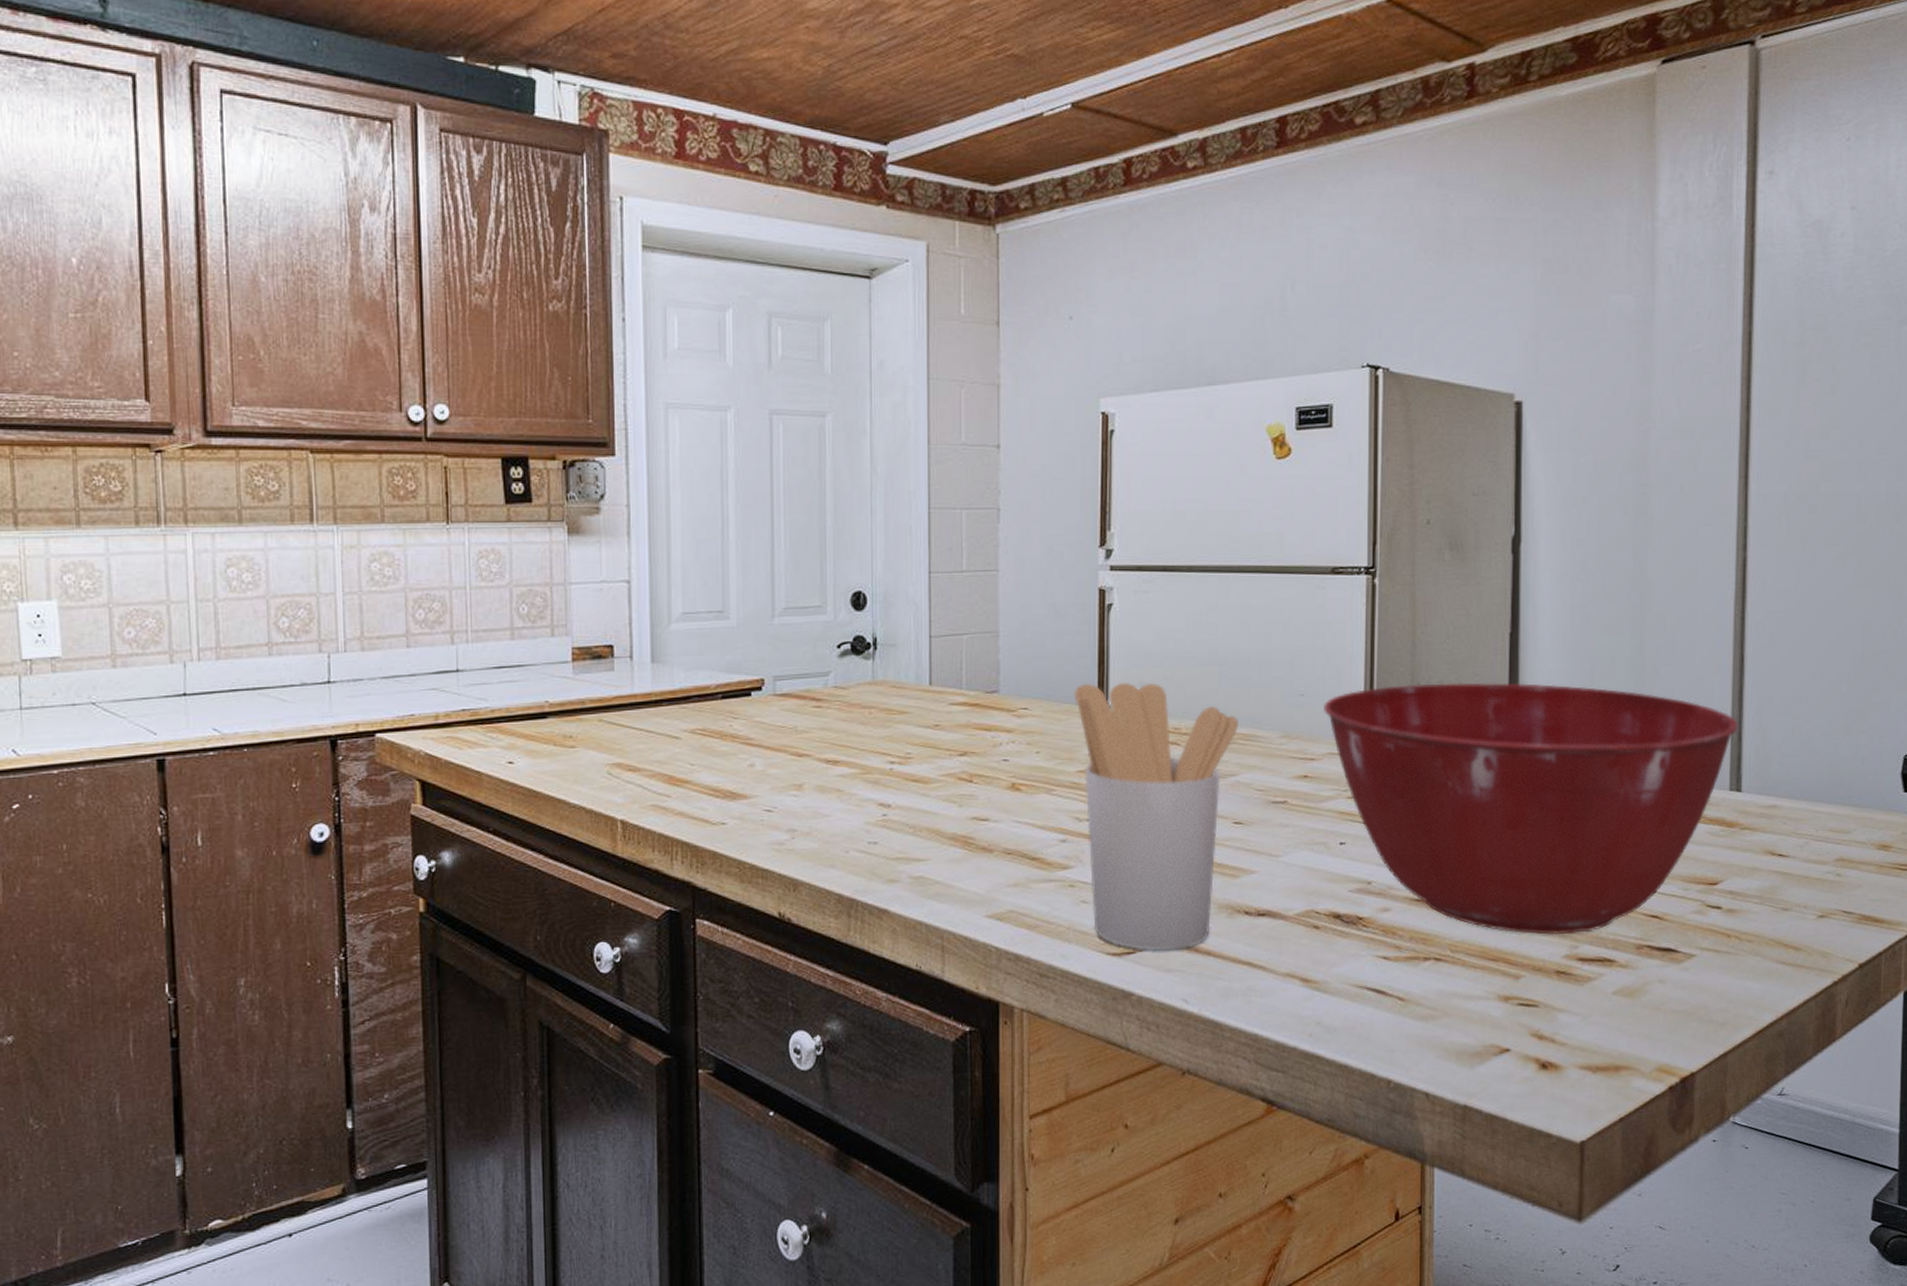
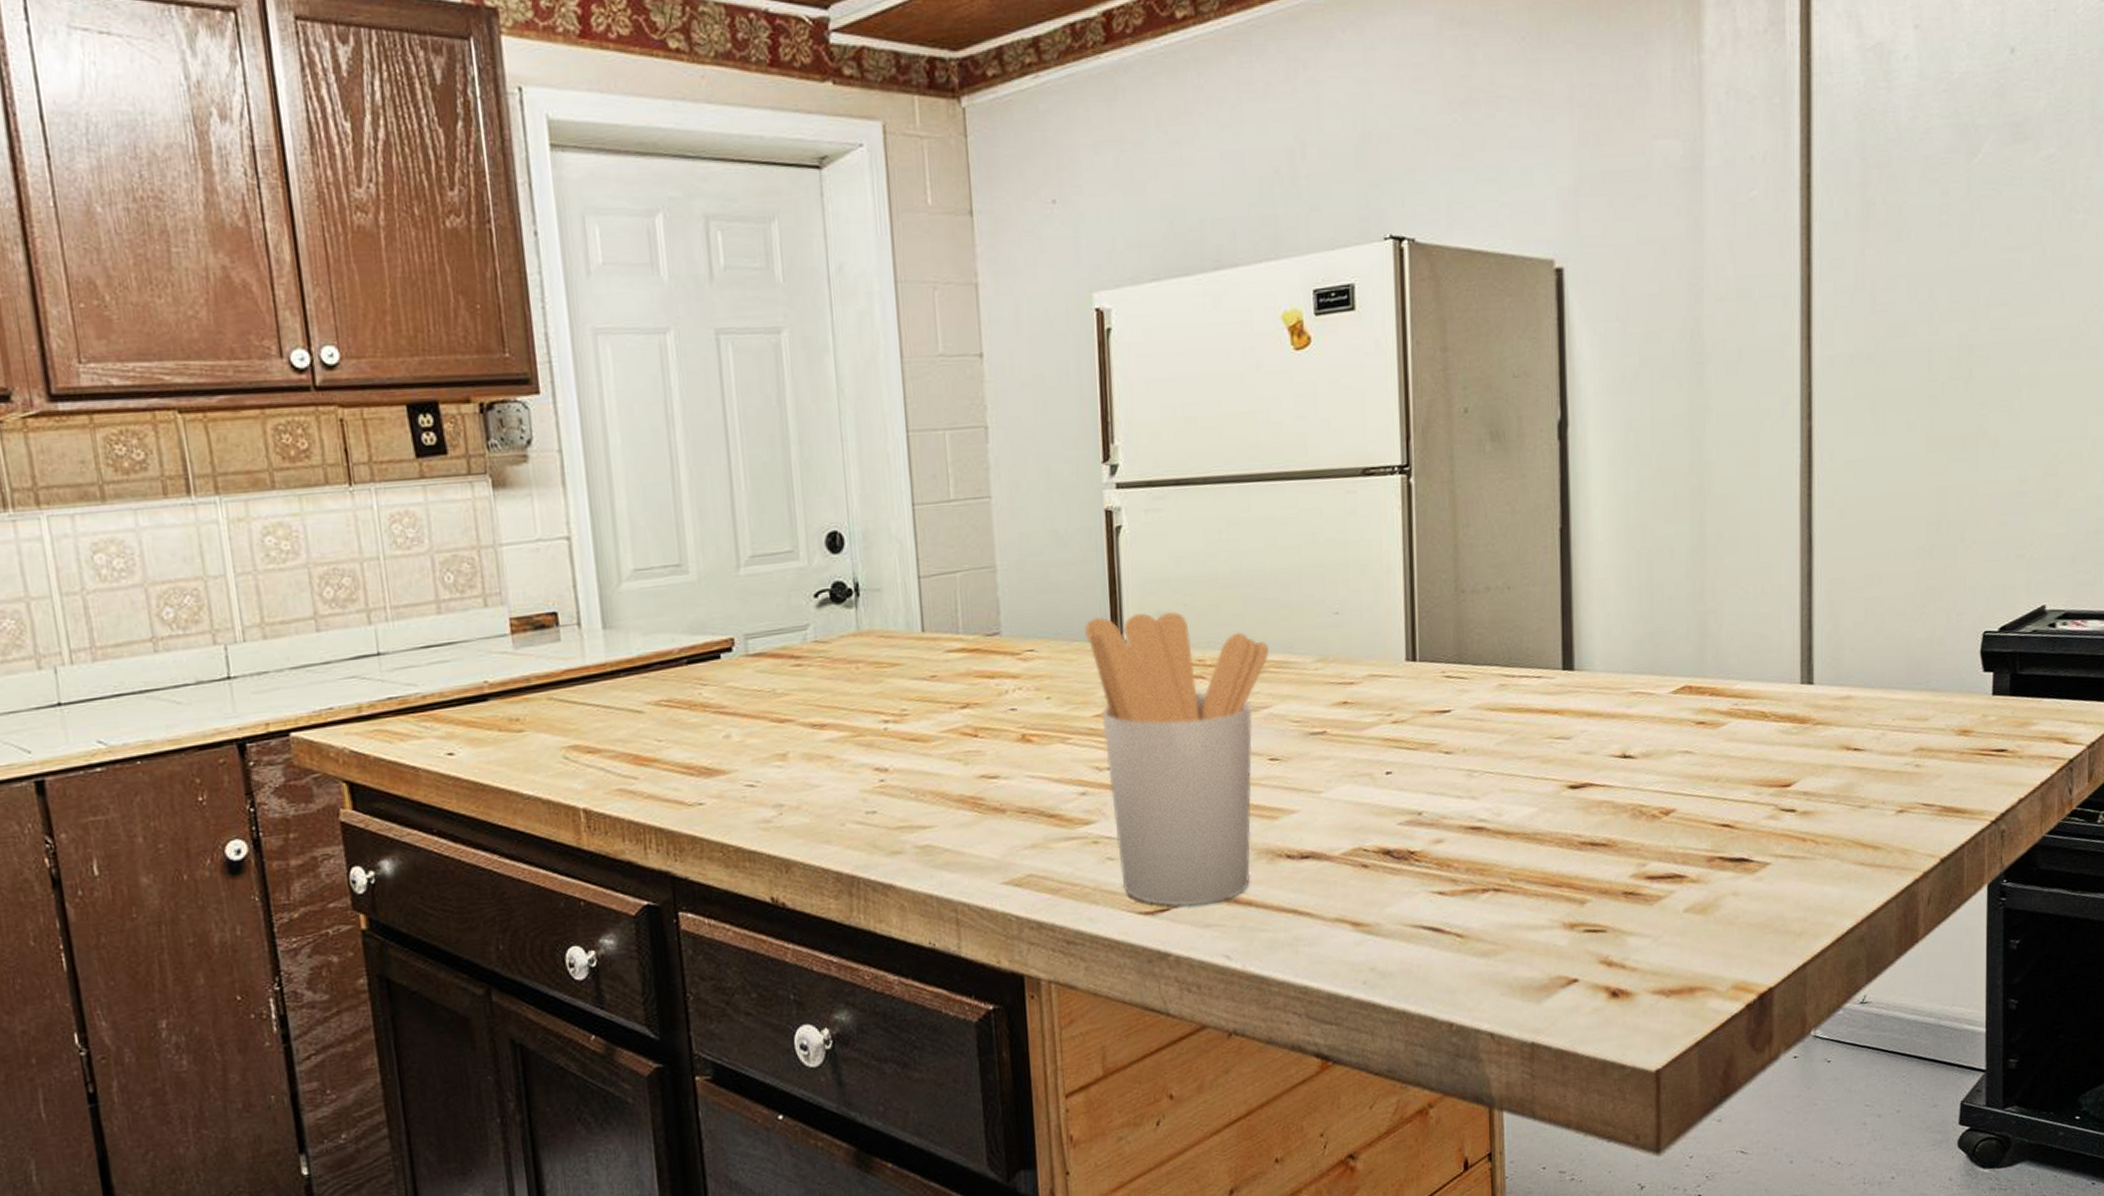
mixing bowl: present [1324,682,1738,935] -> none [1361,581,1808,855]

